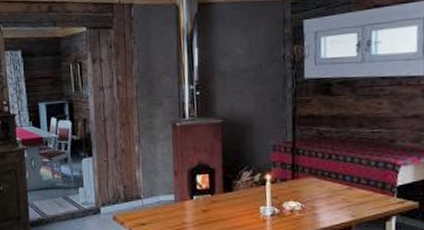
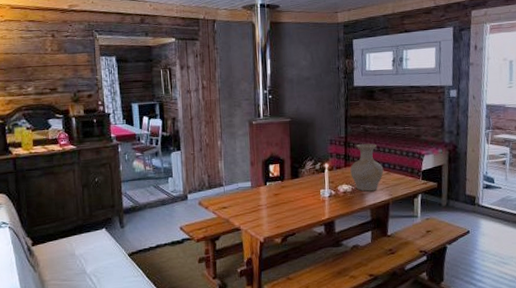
vase: none [299,150,344,211] -> present [350,144,384,192]

